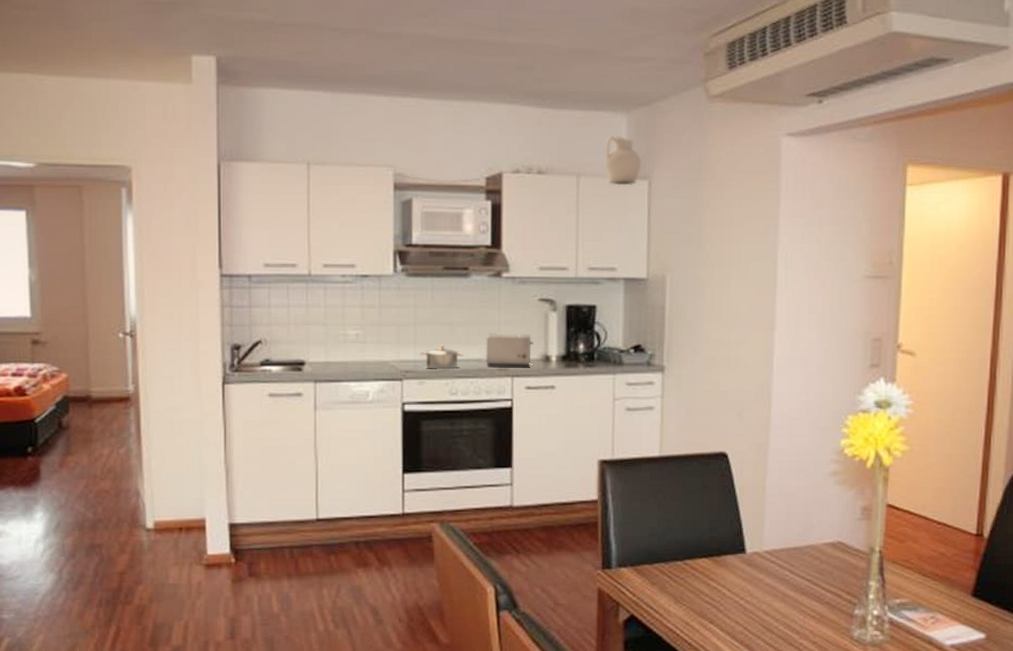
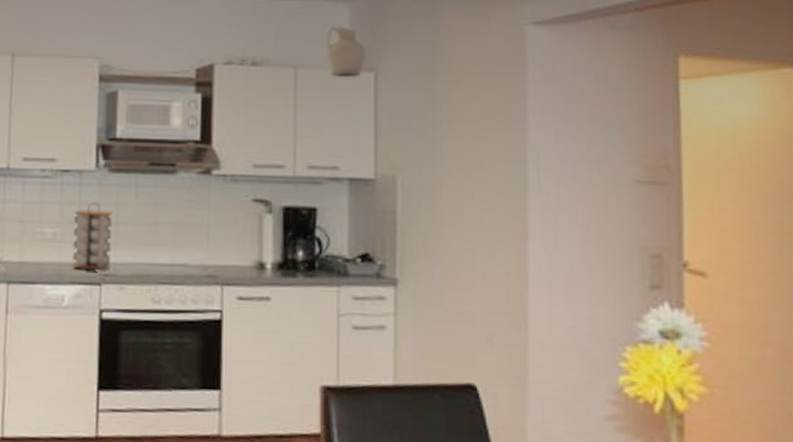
spice rack: none [374,305,411,368] -> present [71,202,113,271]
cooking pot: present [420,345,464,370] -> none [120,247,169,275]
toaster: present [486,333,534,368] -> none [193,235,247,276]

